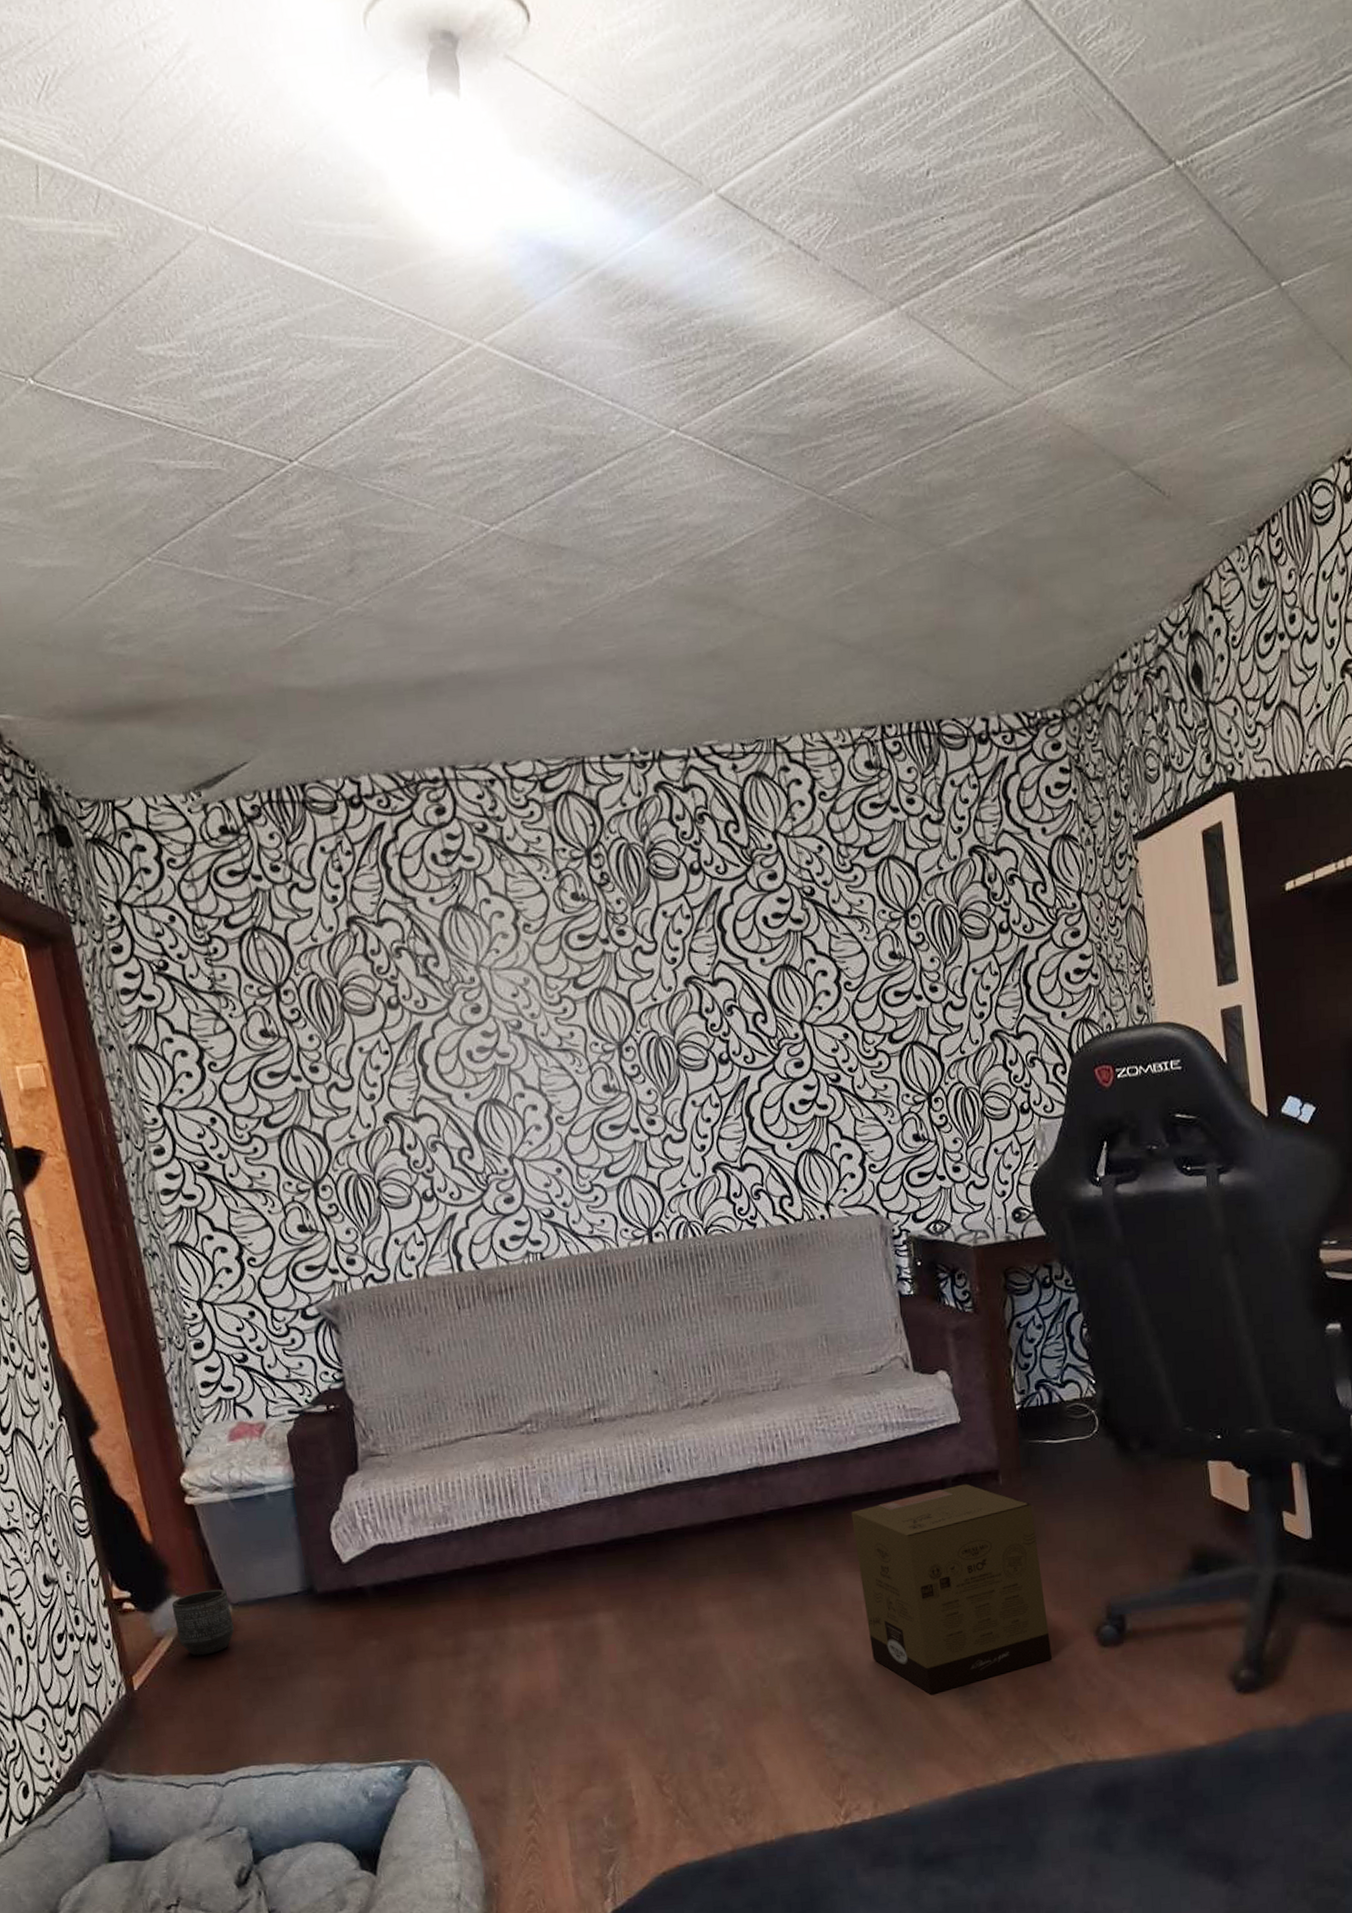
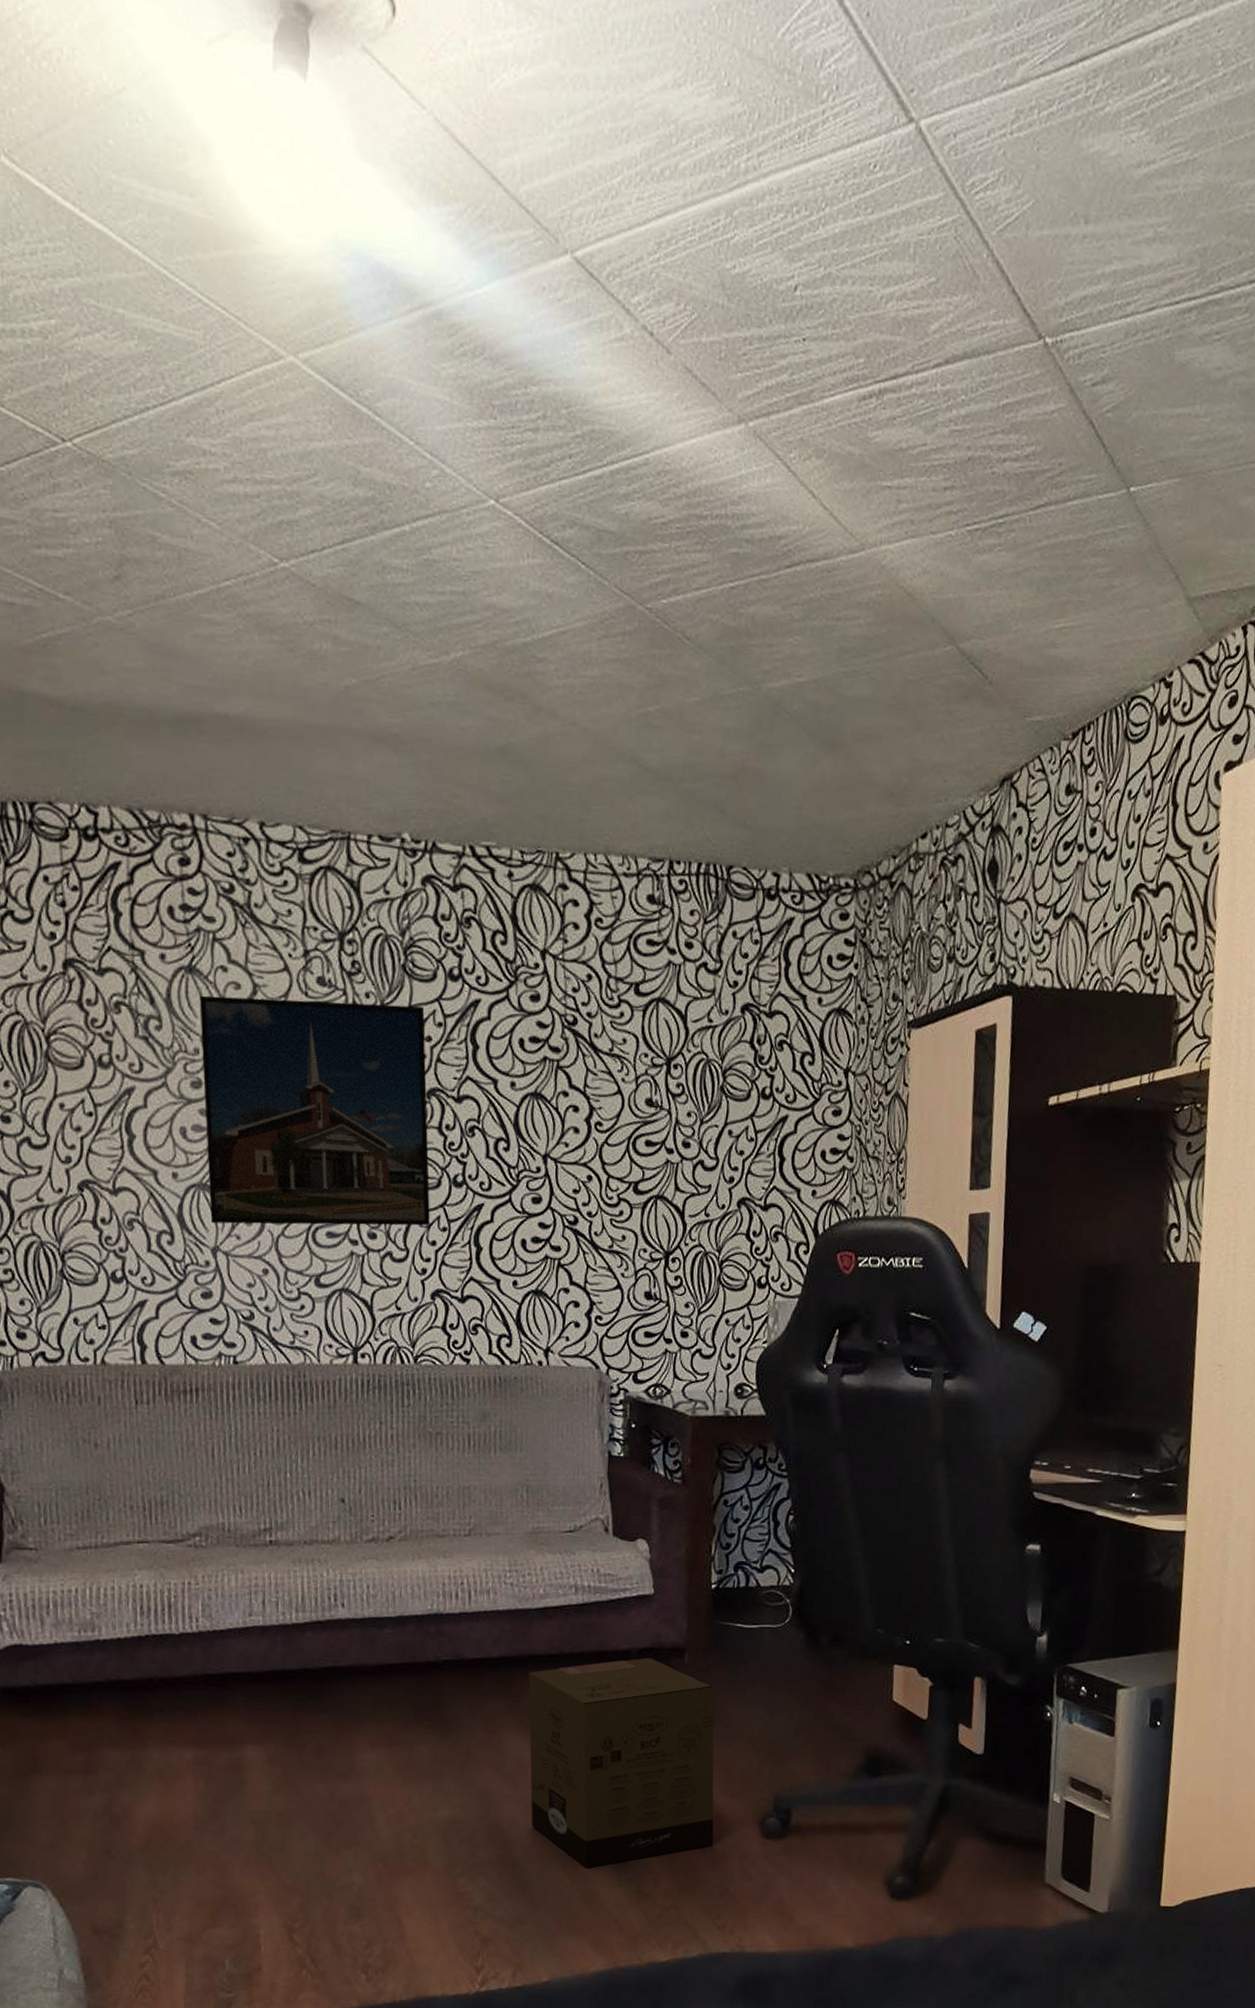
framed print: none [469,902,704,1134] -> present [199,995,431,1226]

